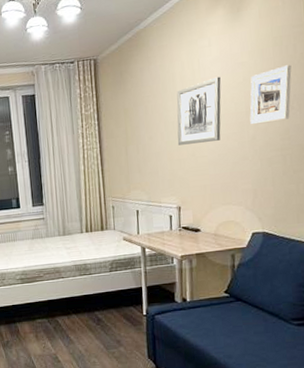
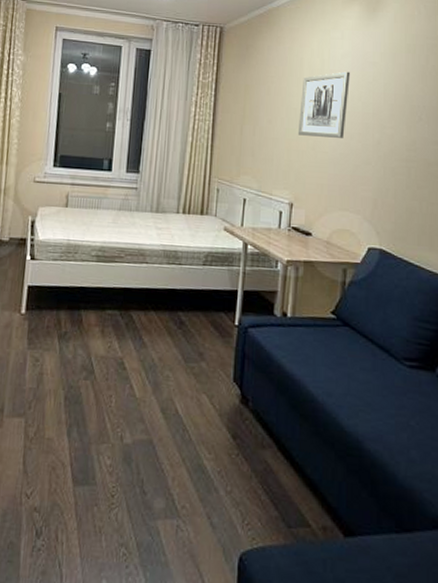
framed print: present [250,64,292,125] -> none [376,74,423,130]

